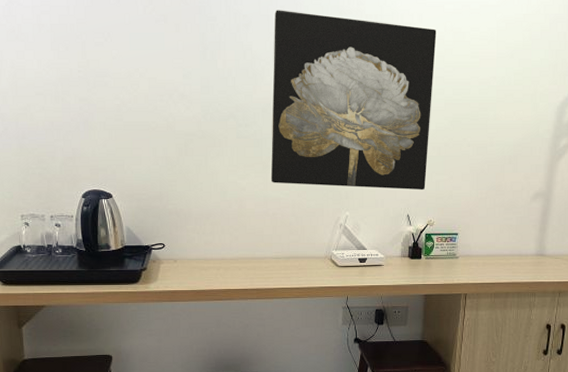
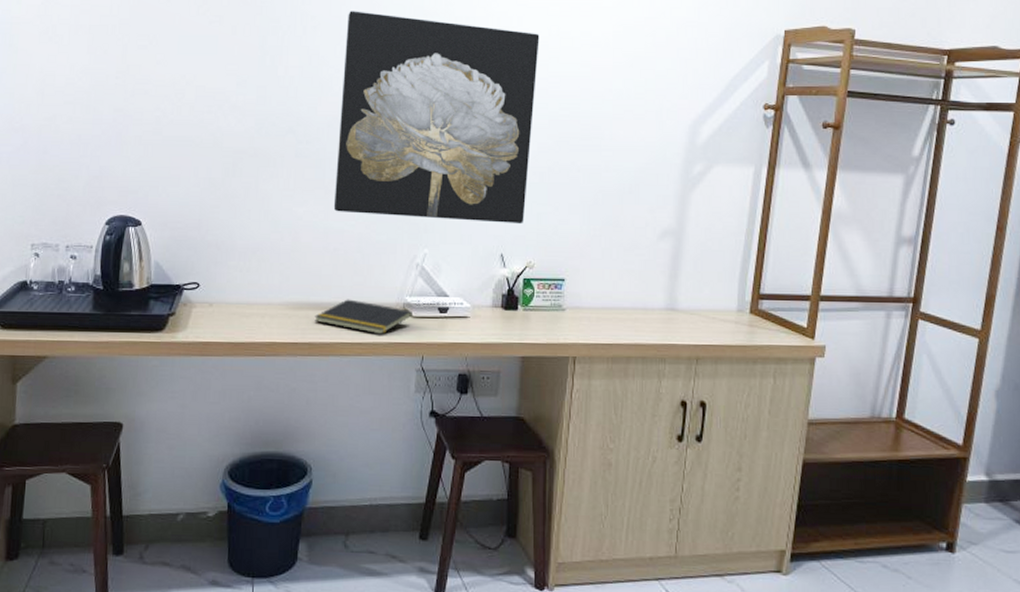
notepad: none [260,253,338,281] -> present [315,299,412,335]

